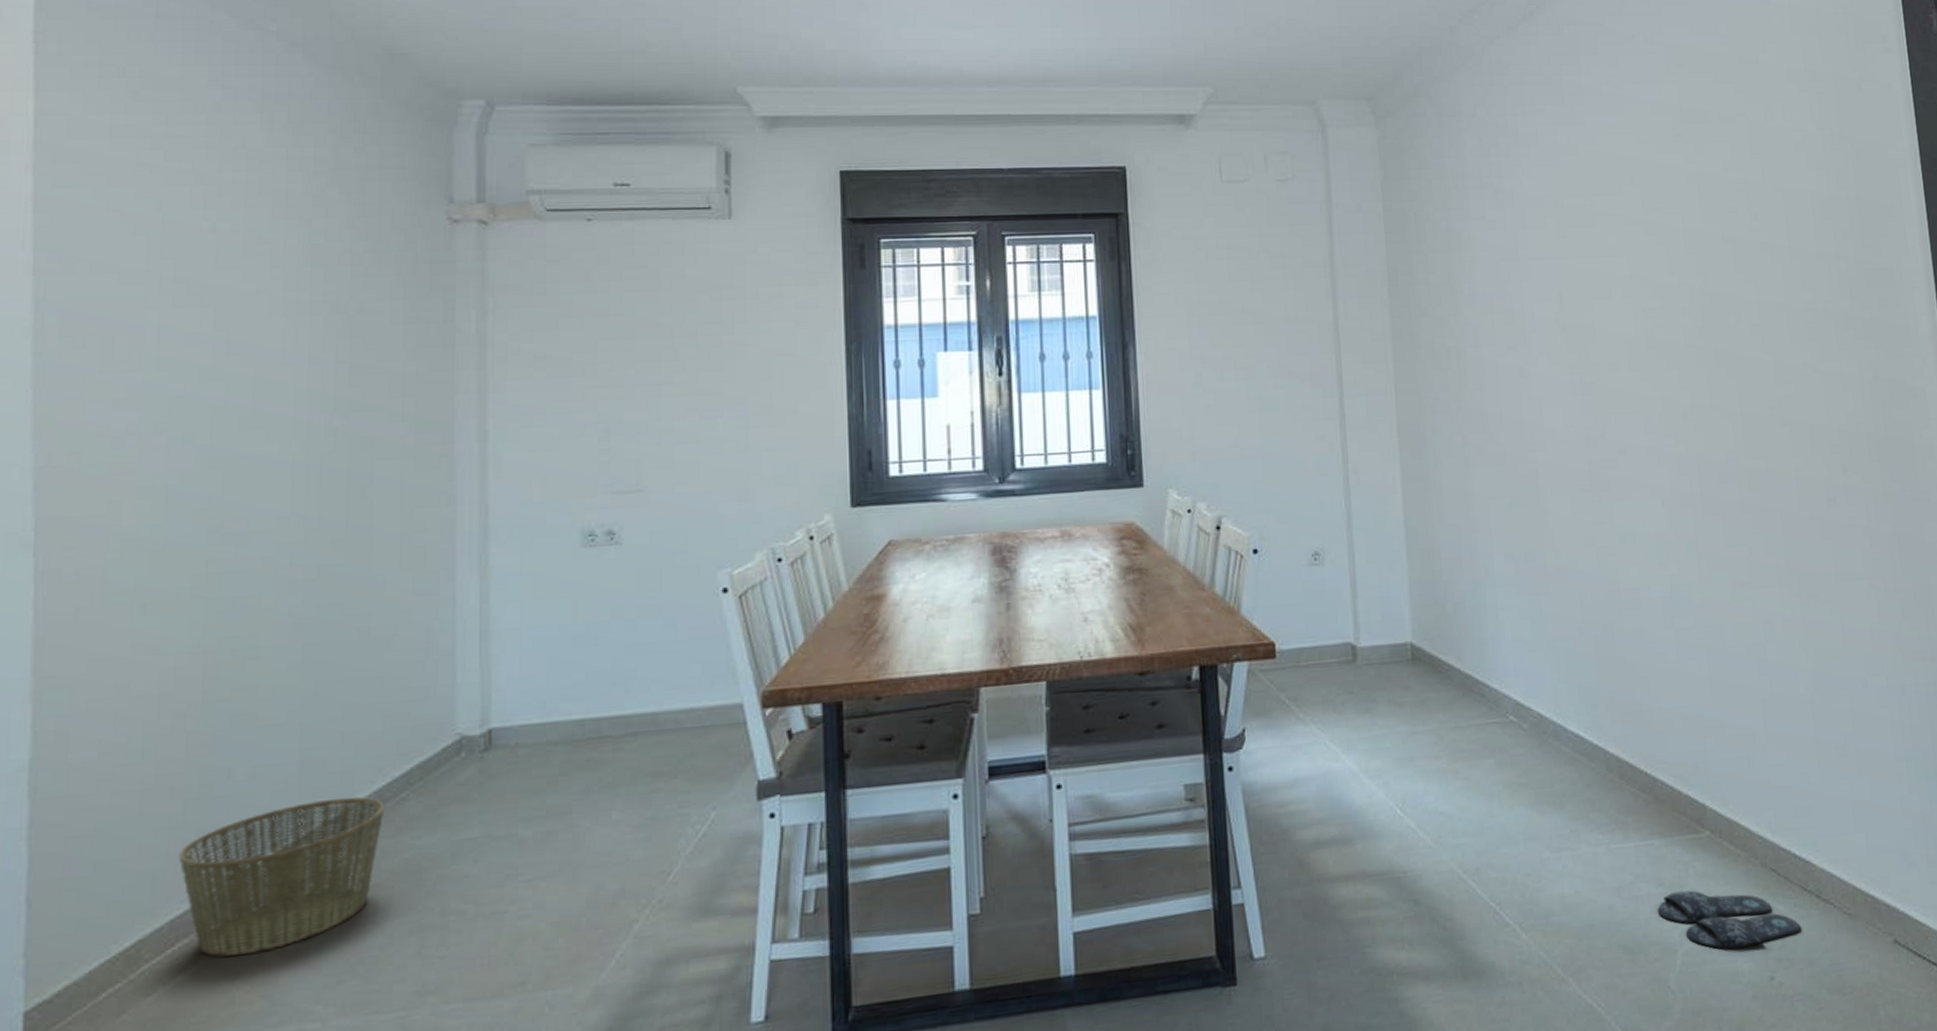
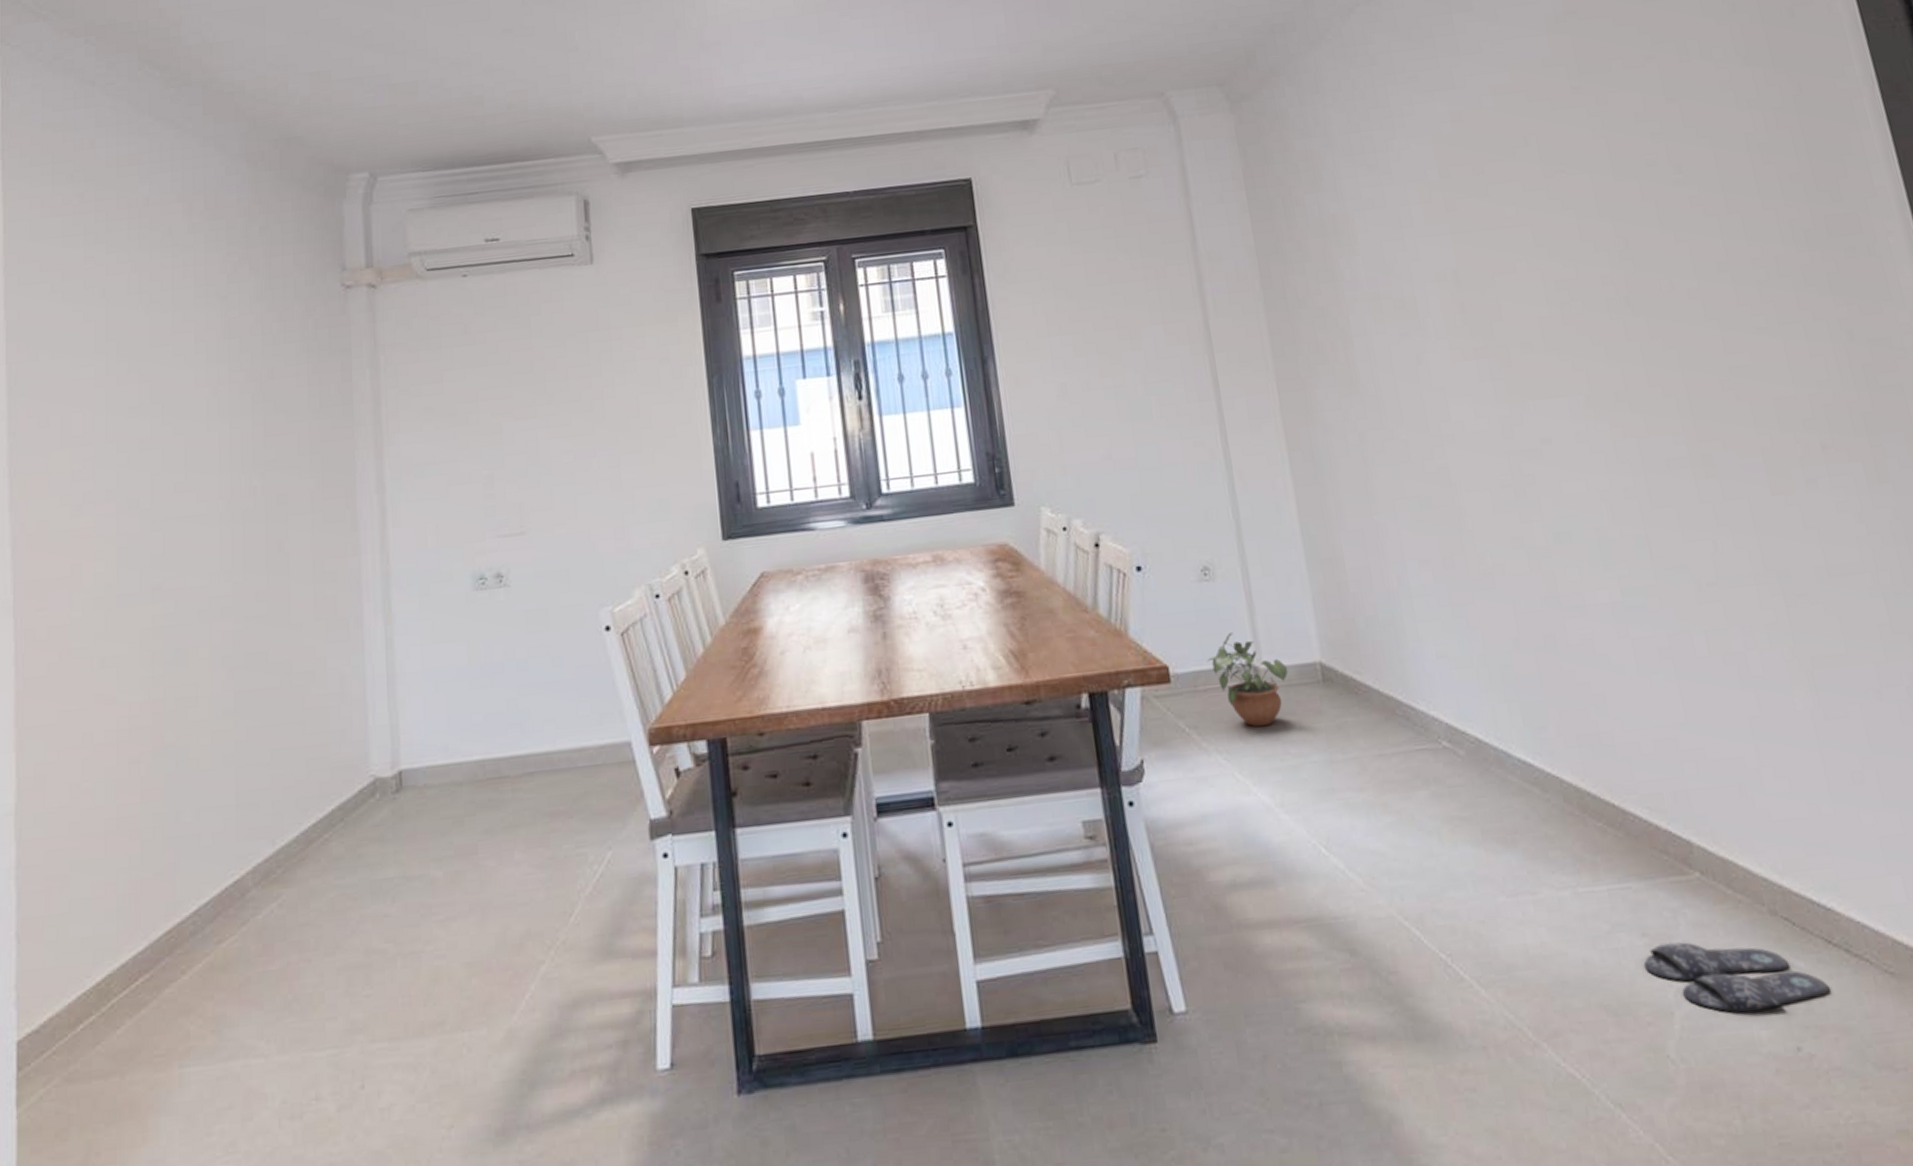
basket: present [178,796,385,958] -> none [138,837,312,993]
potted plant: none [1310,613,1382,701] -> present [1207,632,1289,727]

